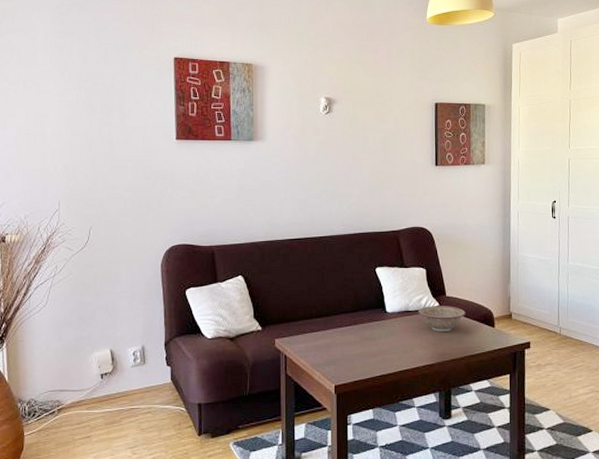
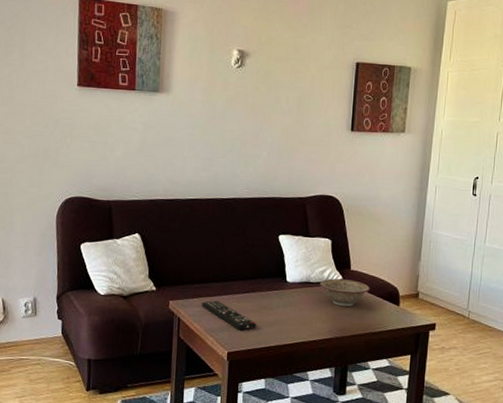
remote control: none [307,335,361,363] -> present [201,300,257,331]

